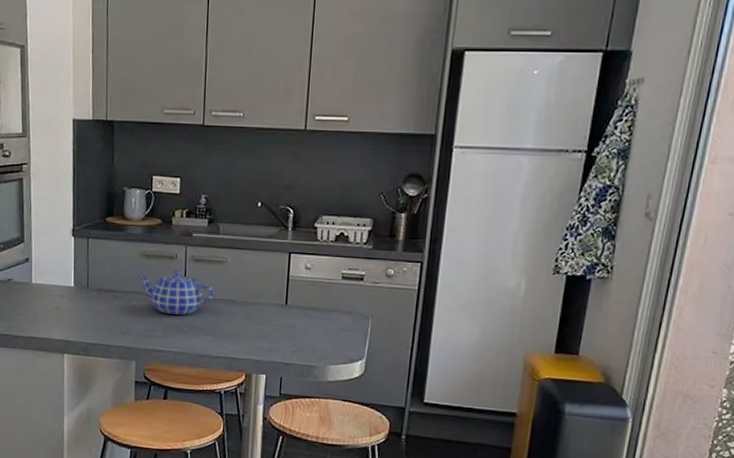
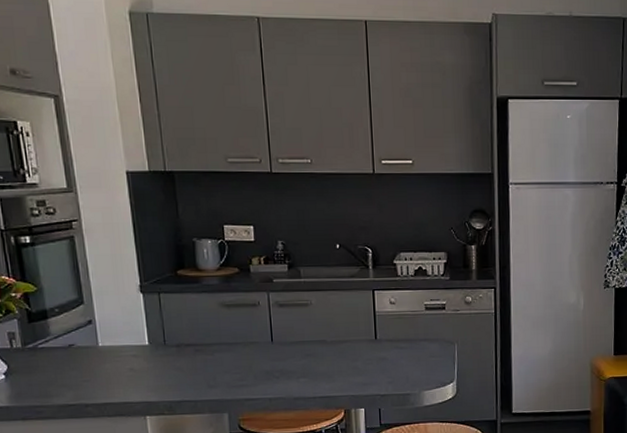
teapot: present [137,270,215,315] -> none [219,316,303,361]

